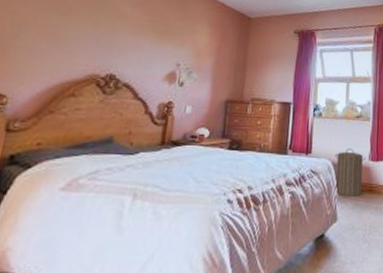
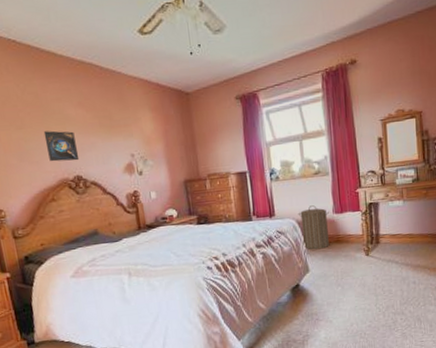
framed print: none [85,22,122,59] -> present [43,130,80,162]

